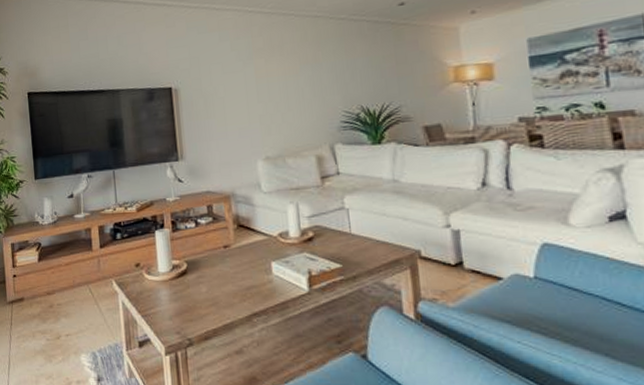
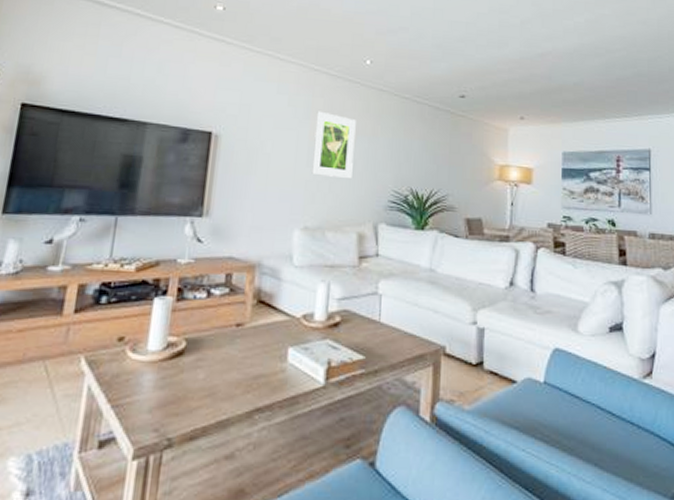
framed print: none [258,49,302,109] -> present [312,111,356,179]

